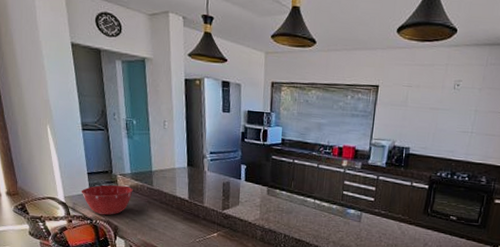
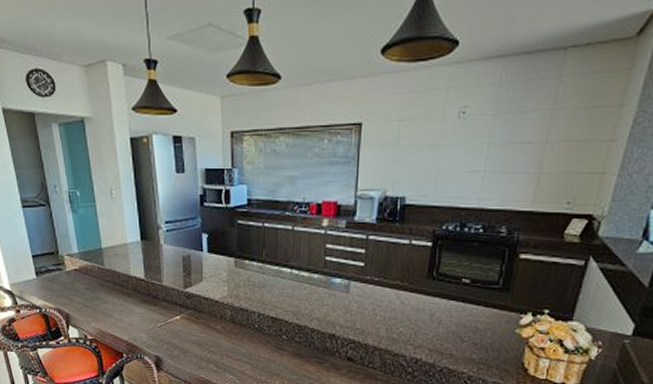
mixing bowl: present [81,185,133,216] -> none [26,268,83,303]

